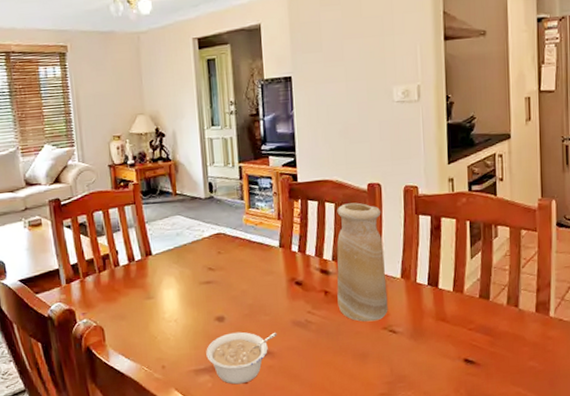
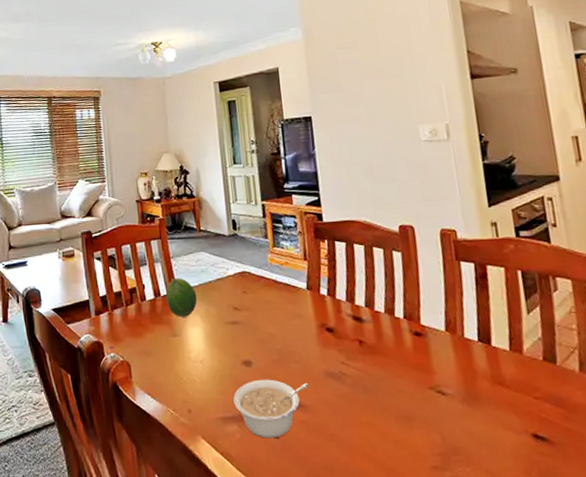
fruit: none [140,242,172,281] -> present [165,278,198,317]
vase: present [336,202,388,322] -> none [367,245,434,379]

